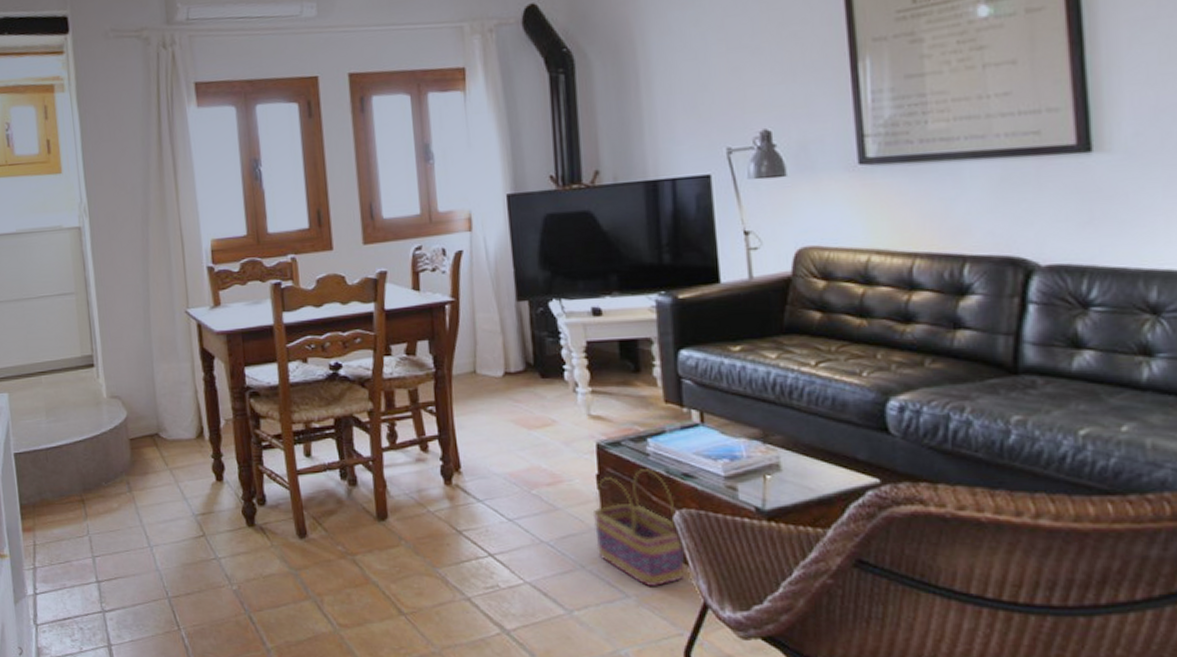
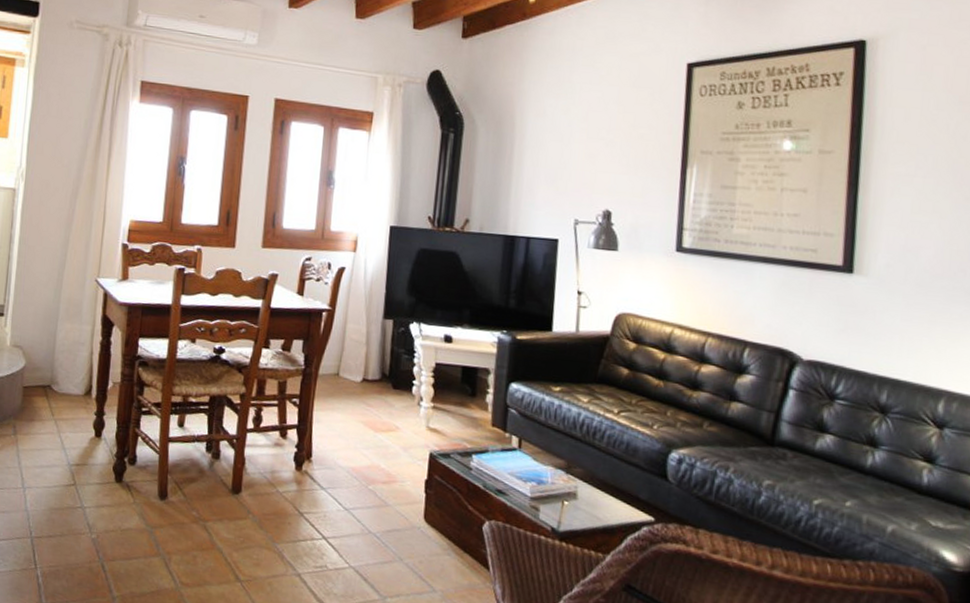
basket: present [592,469,685,586] -> none [415,480,487,585]

